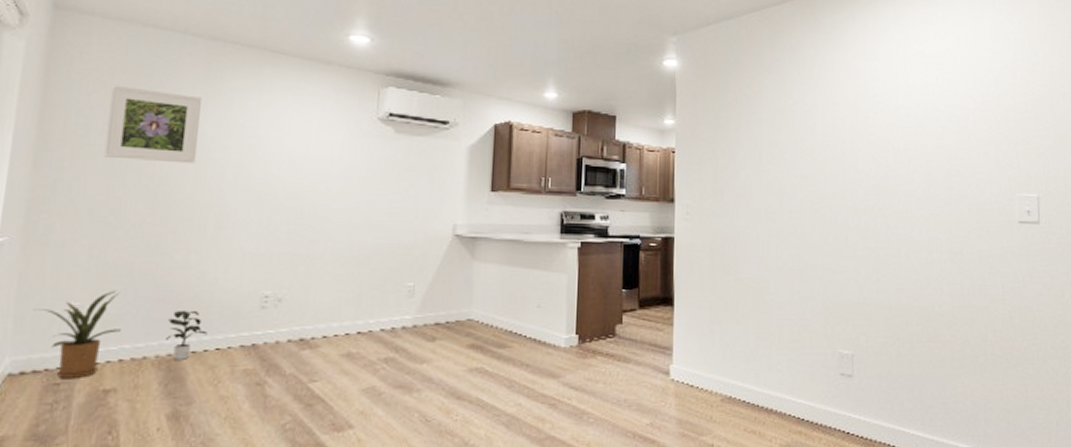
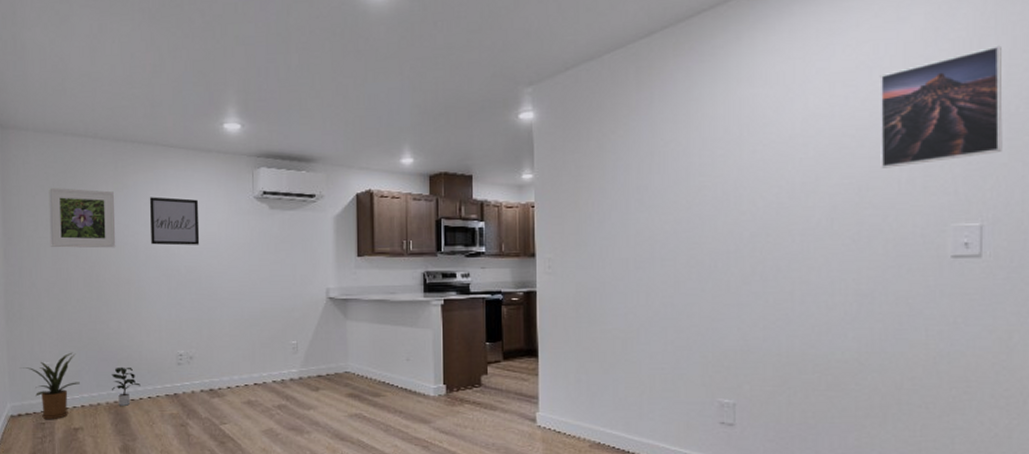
wall art: none [243,107,310,167] -> present [149,197,200,246]
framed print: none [961,49,1050,142] -> present [879,45,1003,168]

